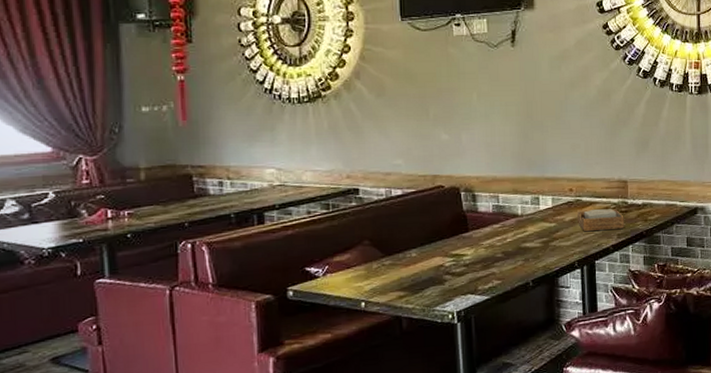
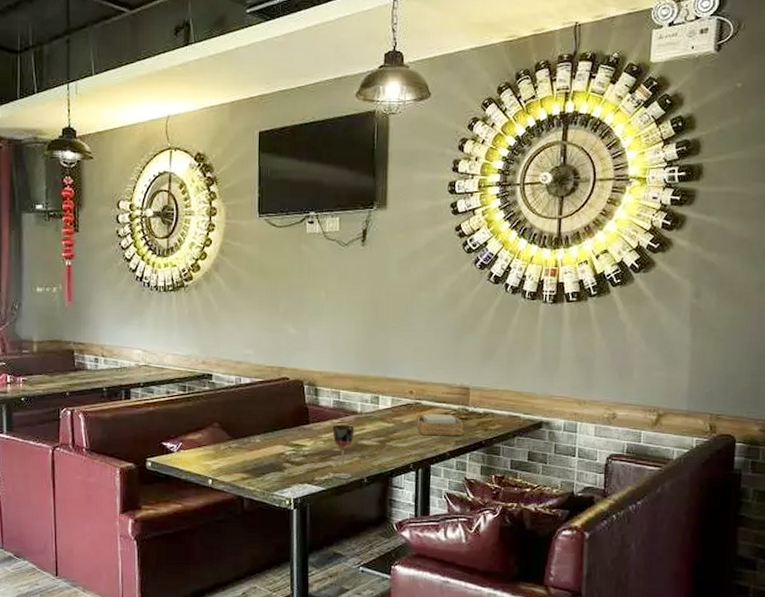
wineglass: none [493,229,518,285] -> present [332,424,355,478]

